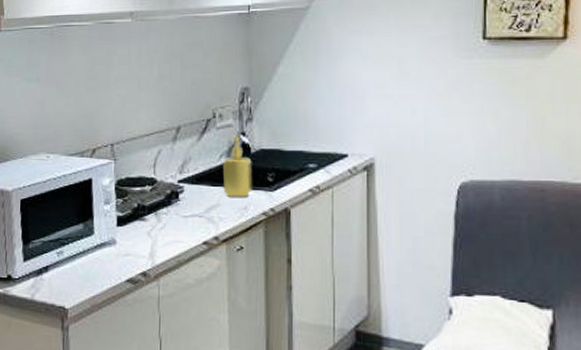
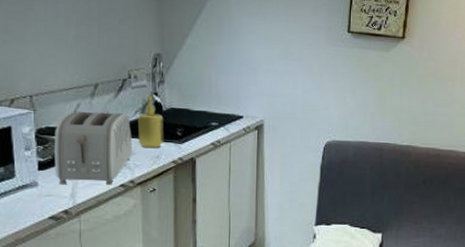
toaster: none [133,157,218,243] -> present [54,111,133,185]

